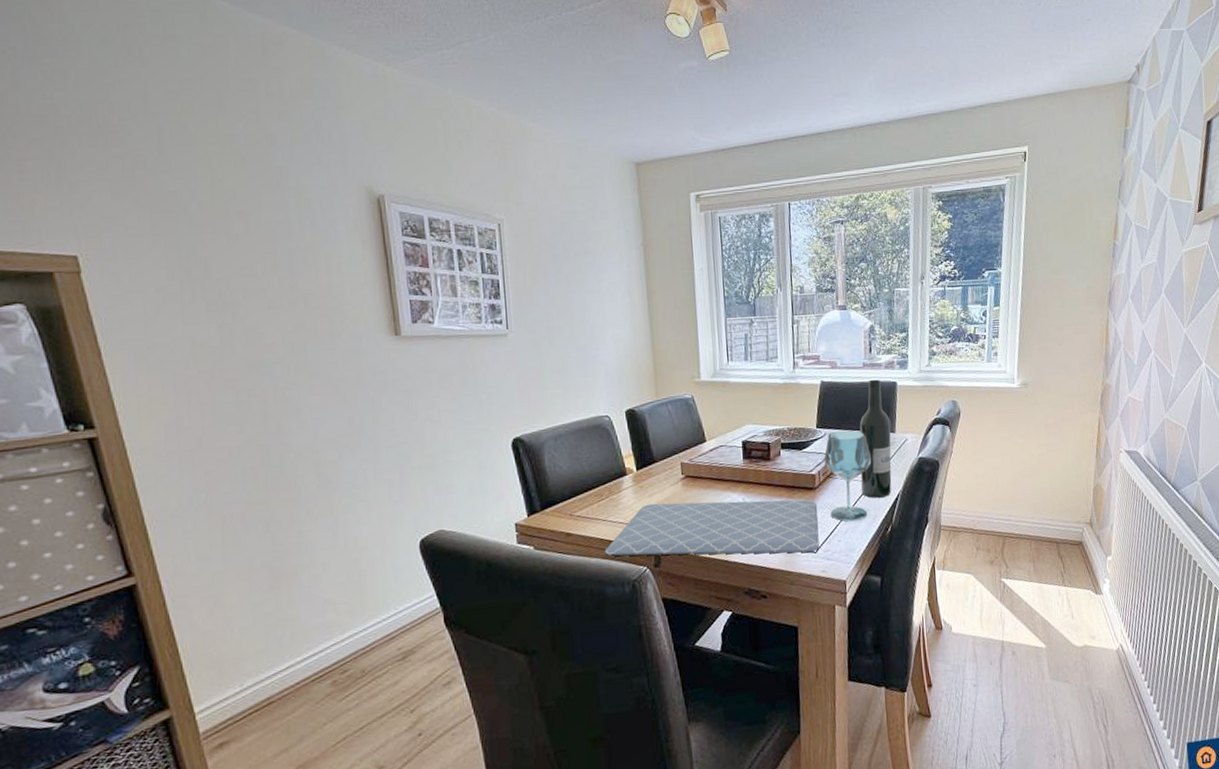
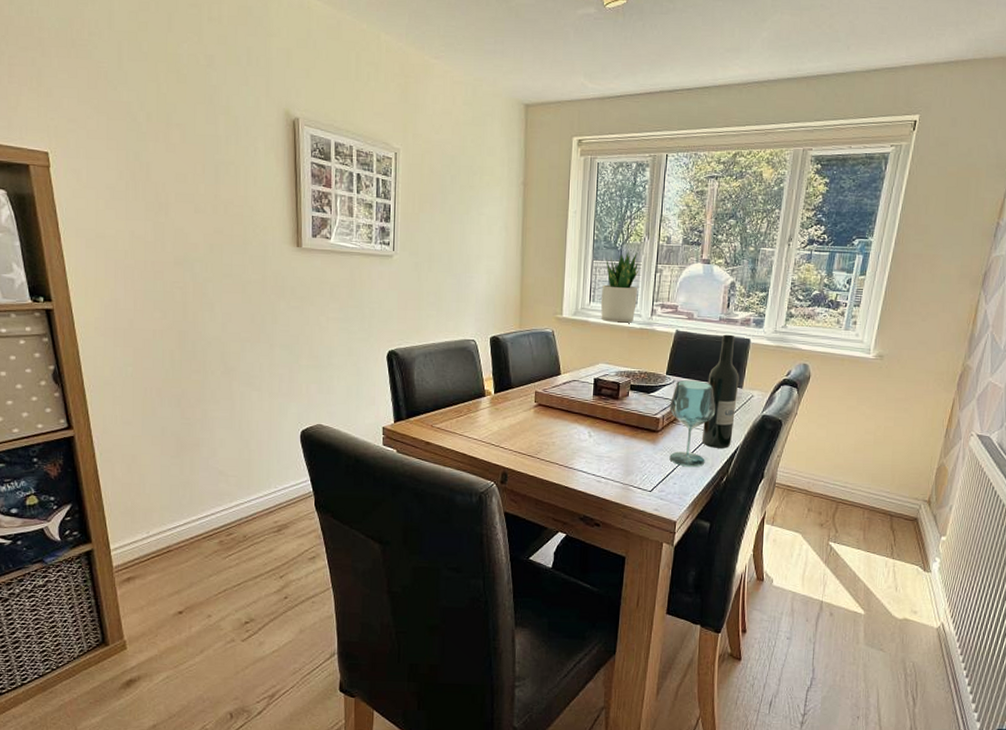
placemat: present [604,499,819,557] -> none [458,425,657,491]
planter: none [739,304,777,381] -> present [601,251,641,323]

